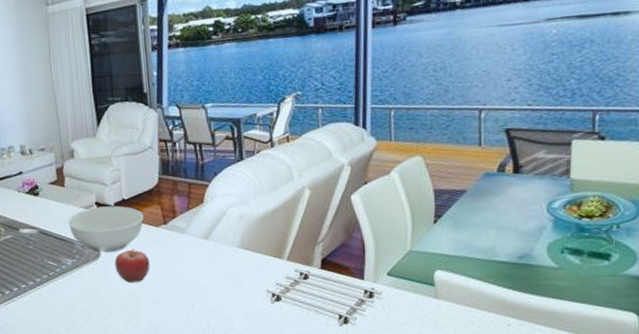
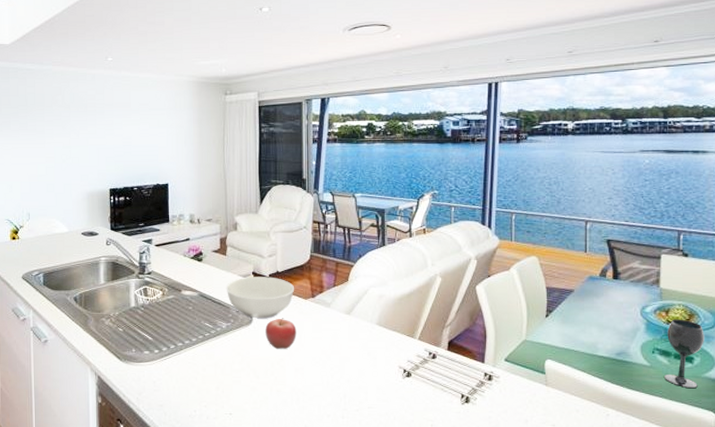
wine glass: none [576,212,624,289] -> present [664,319,704,389]

